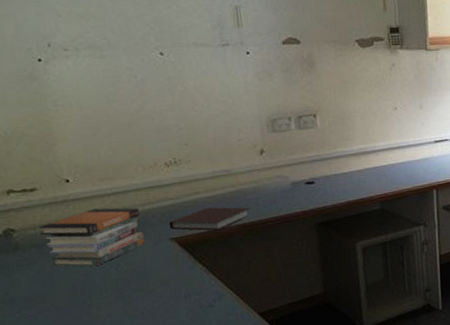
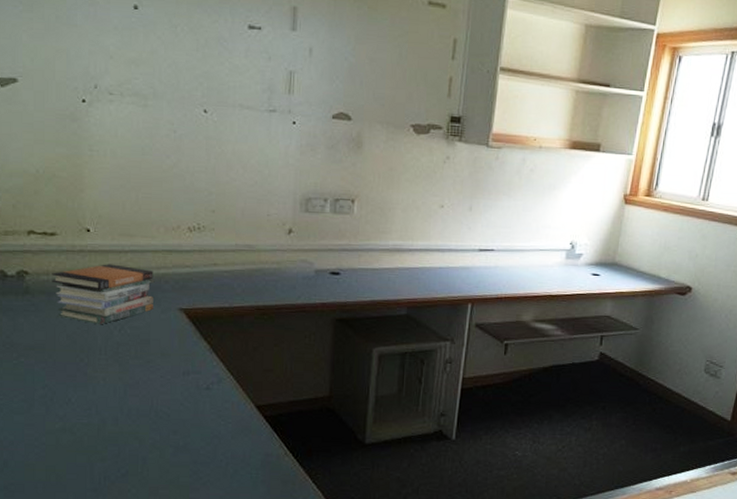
notebook: present [169,207,251,231] -> none [181,282,268,309]

